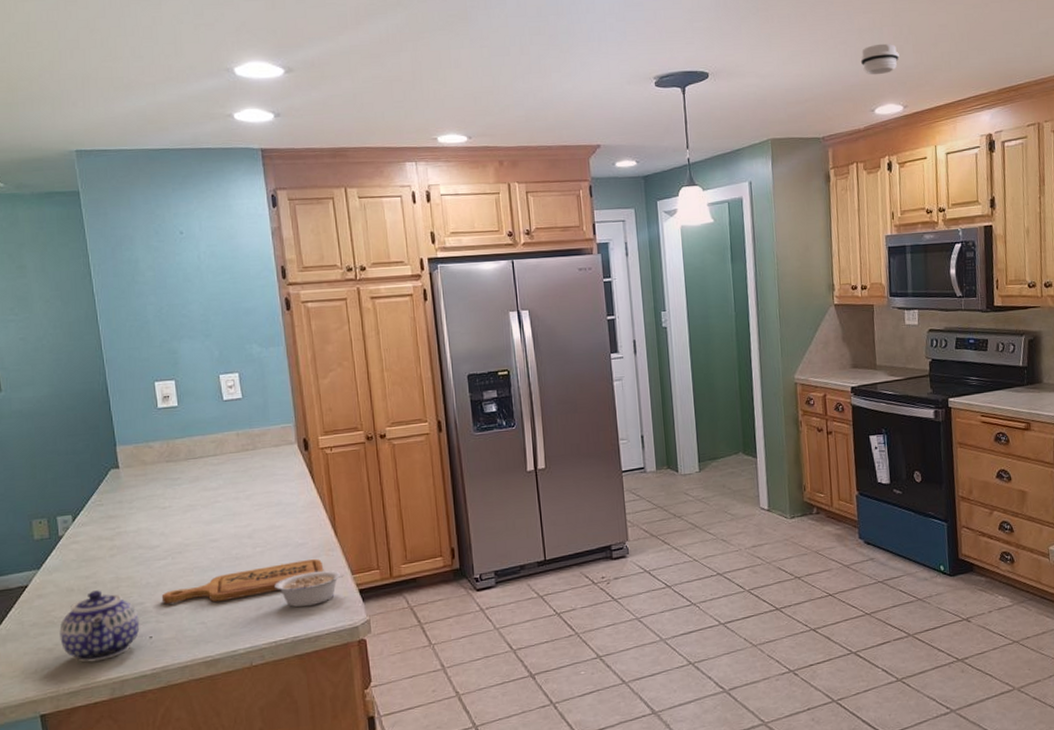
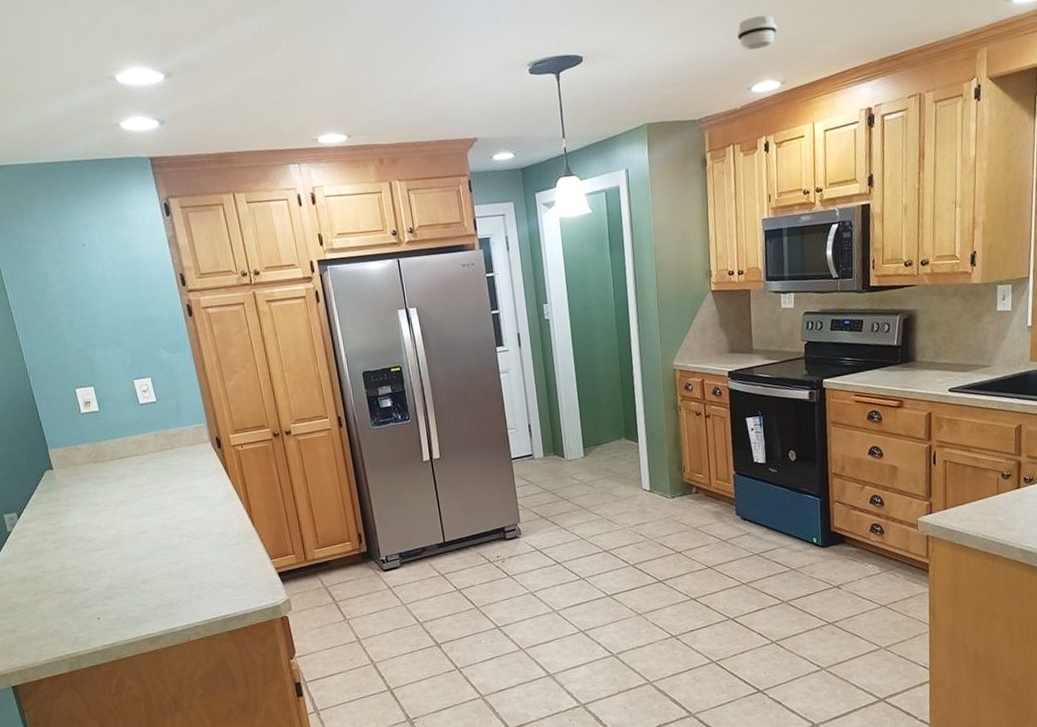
teapot: present [59,590,140,663] -> none [18,578,88,641]
cutting board: present [161,558,324,604] -> none [103,546,245,589]
legume: present [274,570,344,608] -> none [202,556,264,590]

